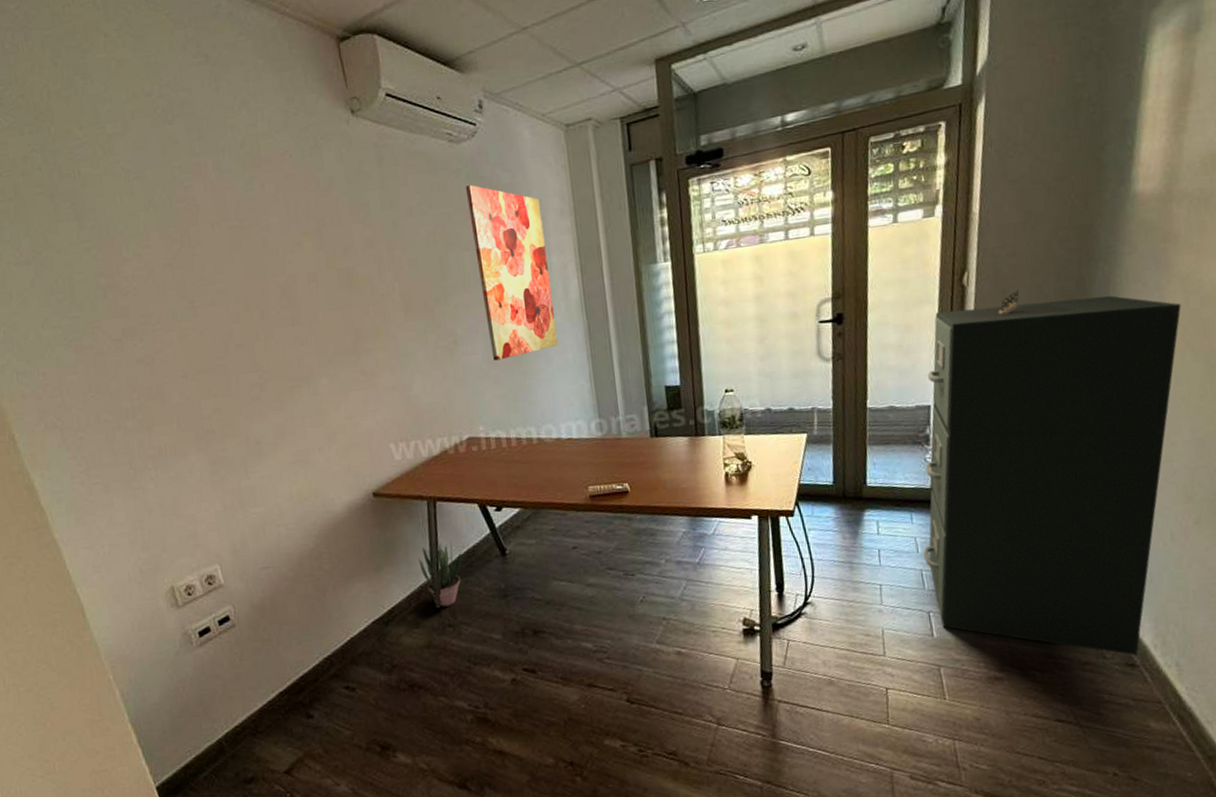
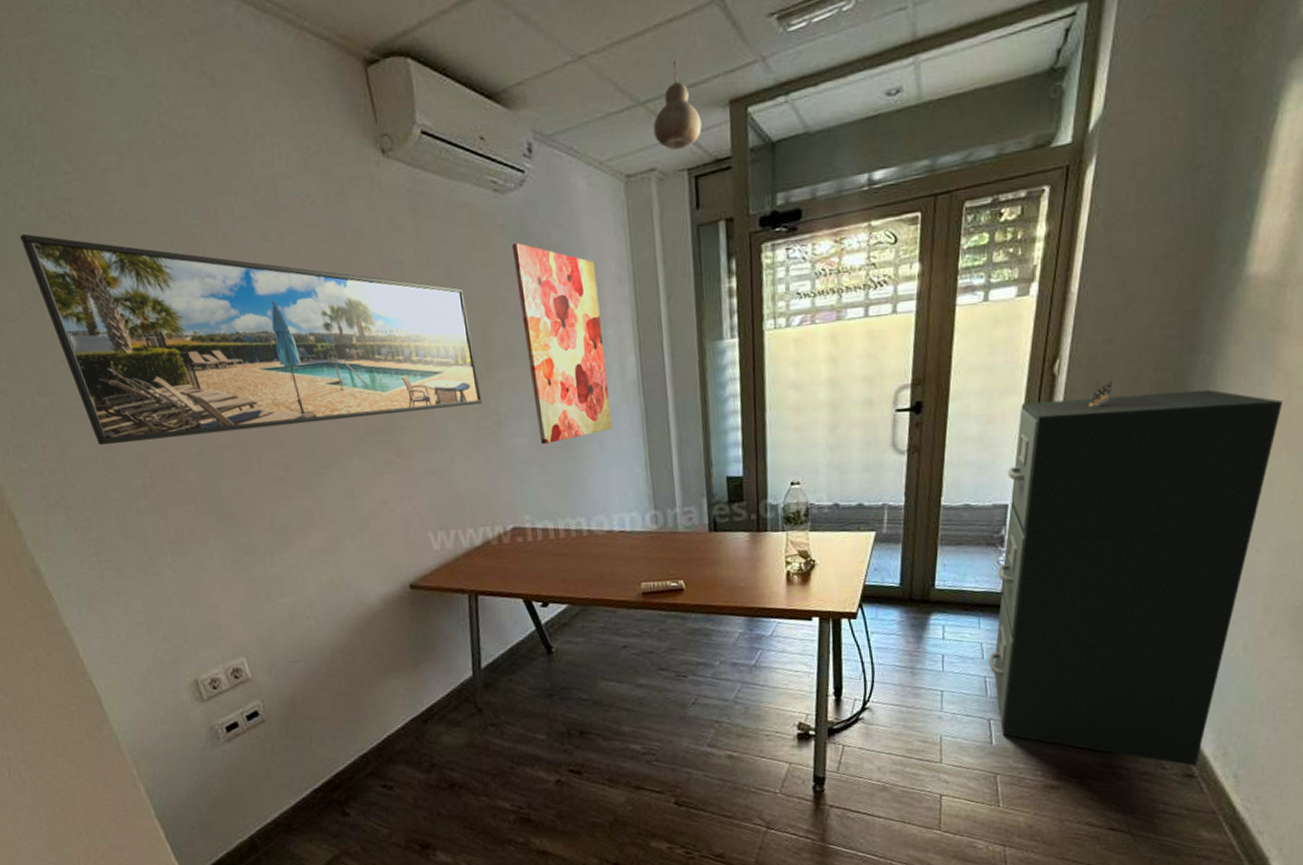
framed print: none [34,190,440,372] -> present [19,233,483,446]
potted plant: present [418,542,463,607] -> none [459,638,507,706]
pendant light: none [589,28,632,103] -> present [653,60,702,151]

